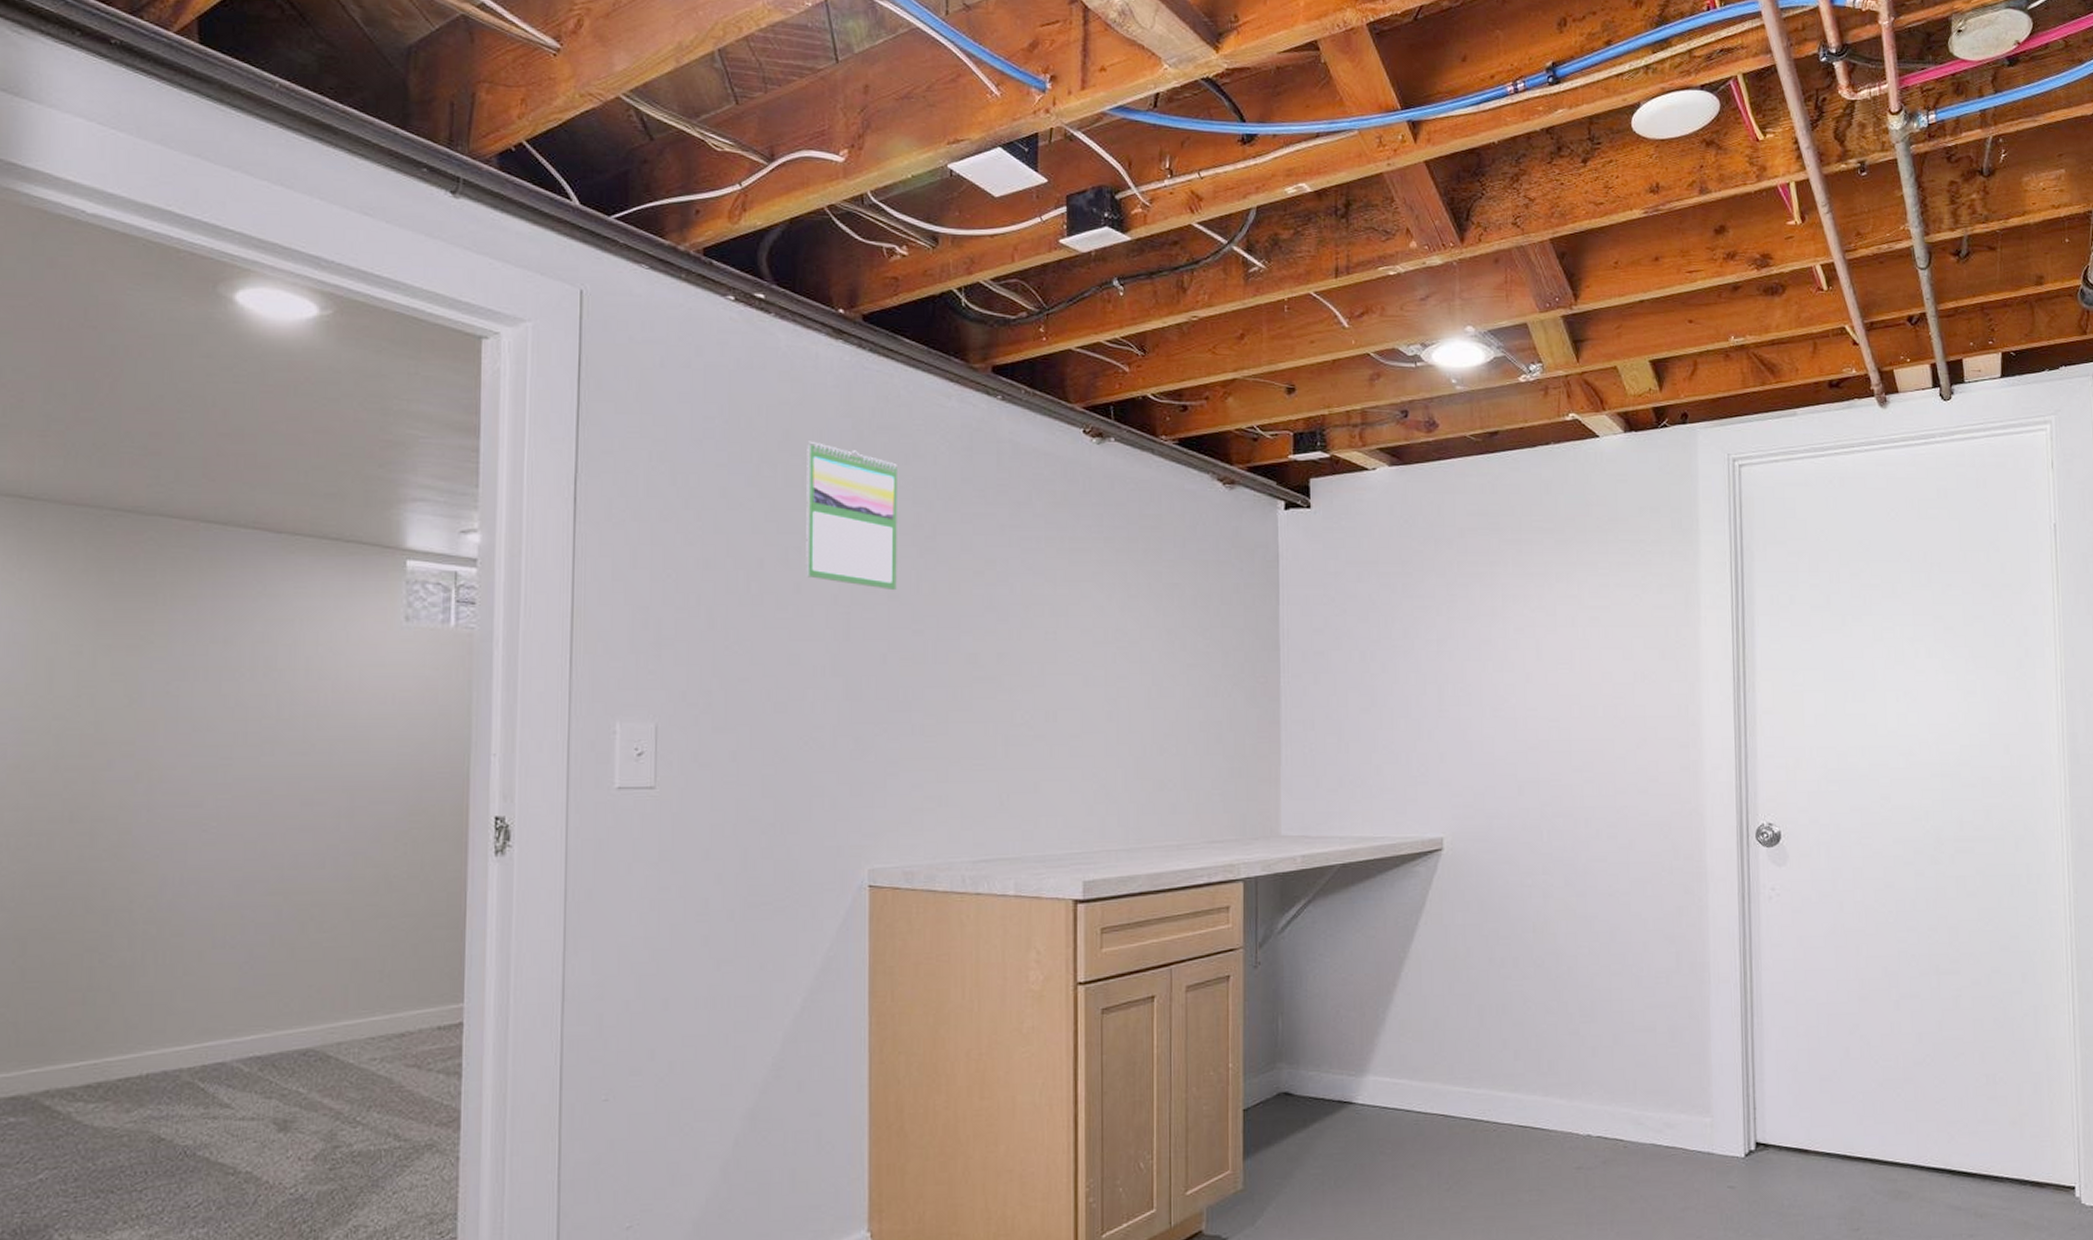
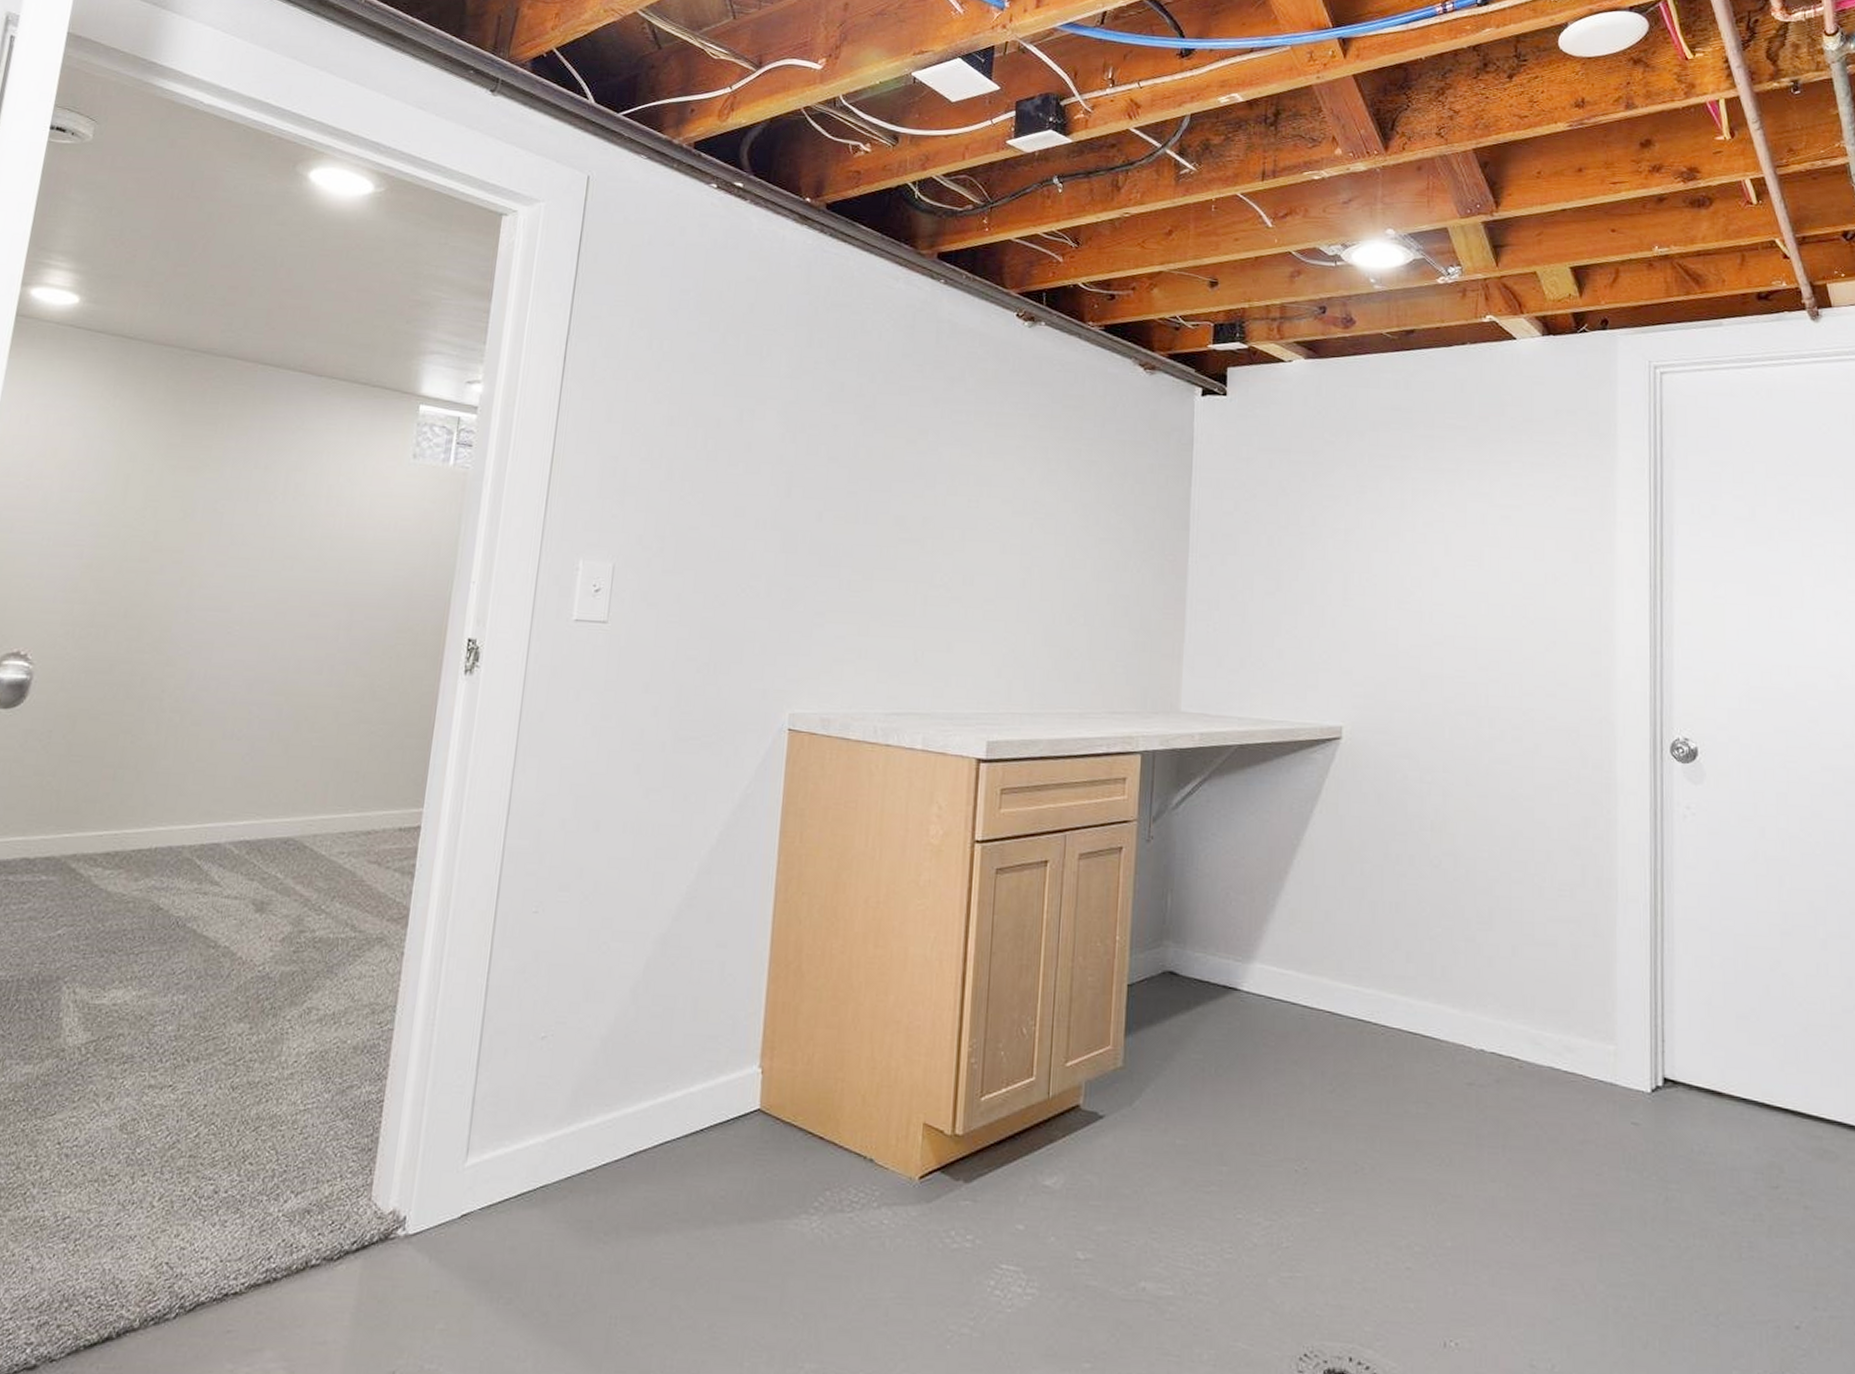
calendar: present [806,441,897,591] -> none [757,314,846,454]

